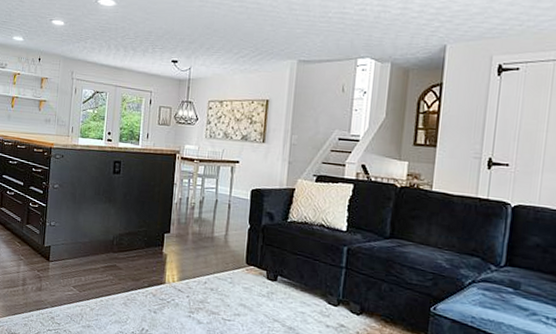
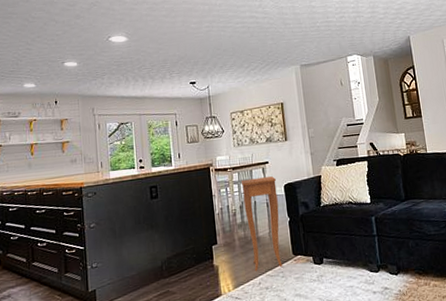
side table: none [202,174,243,273] -> present [241,176,283,271]

